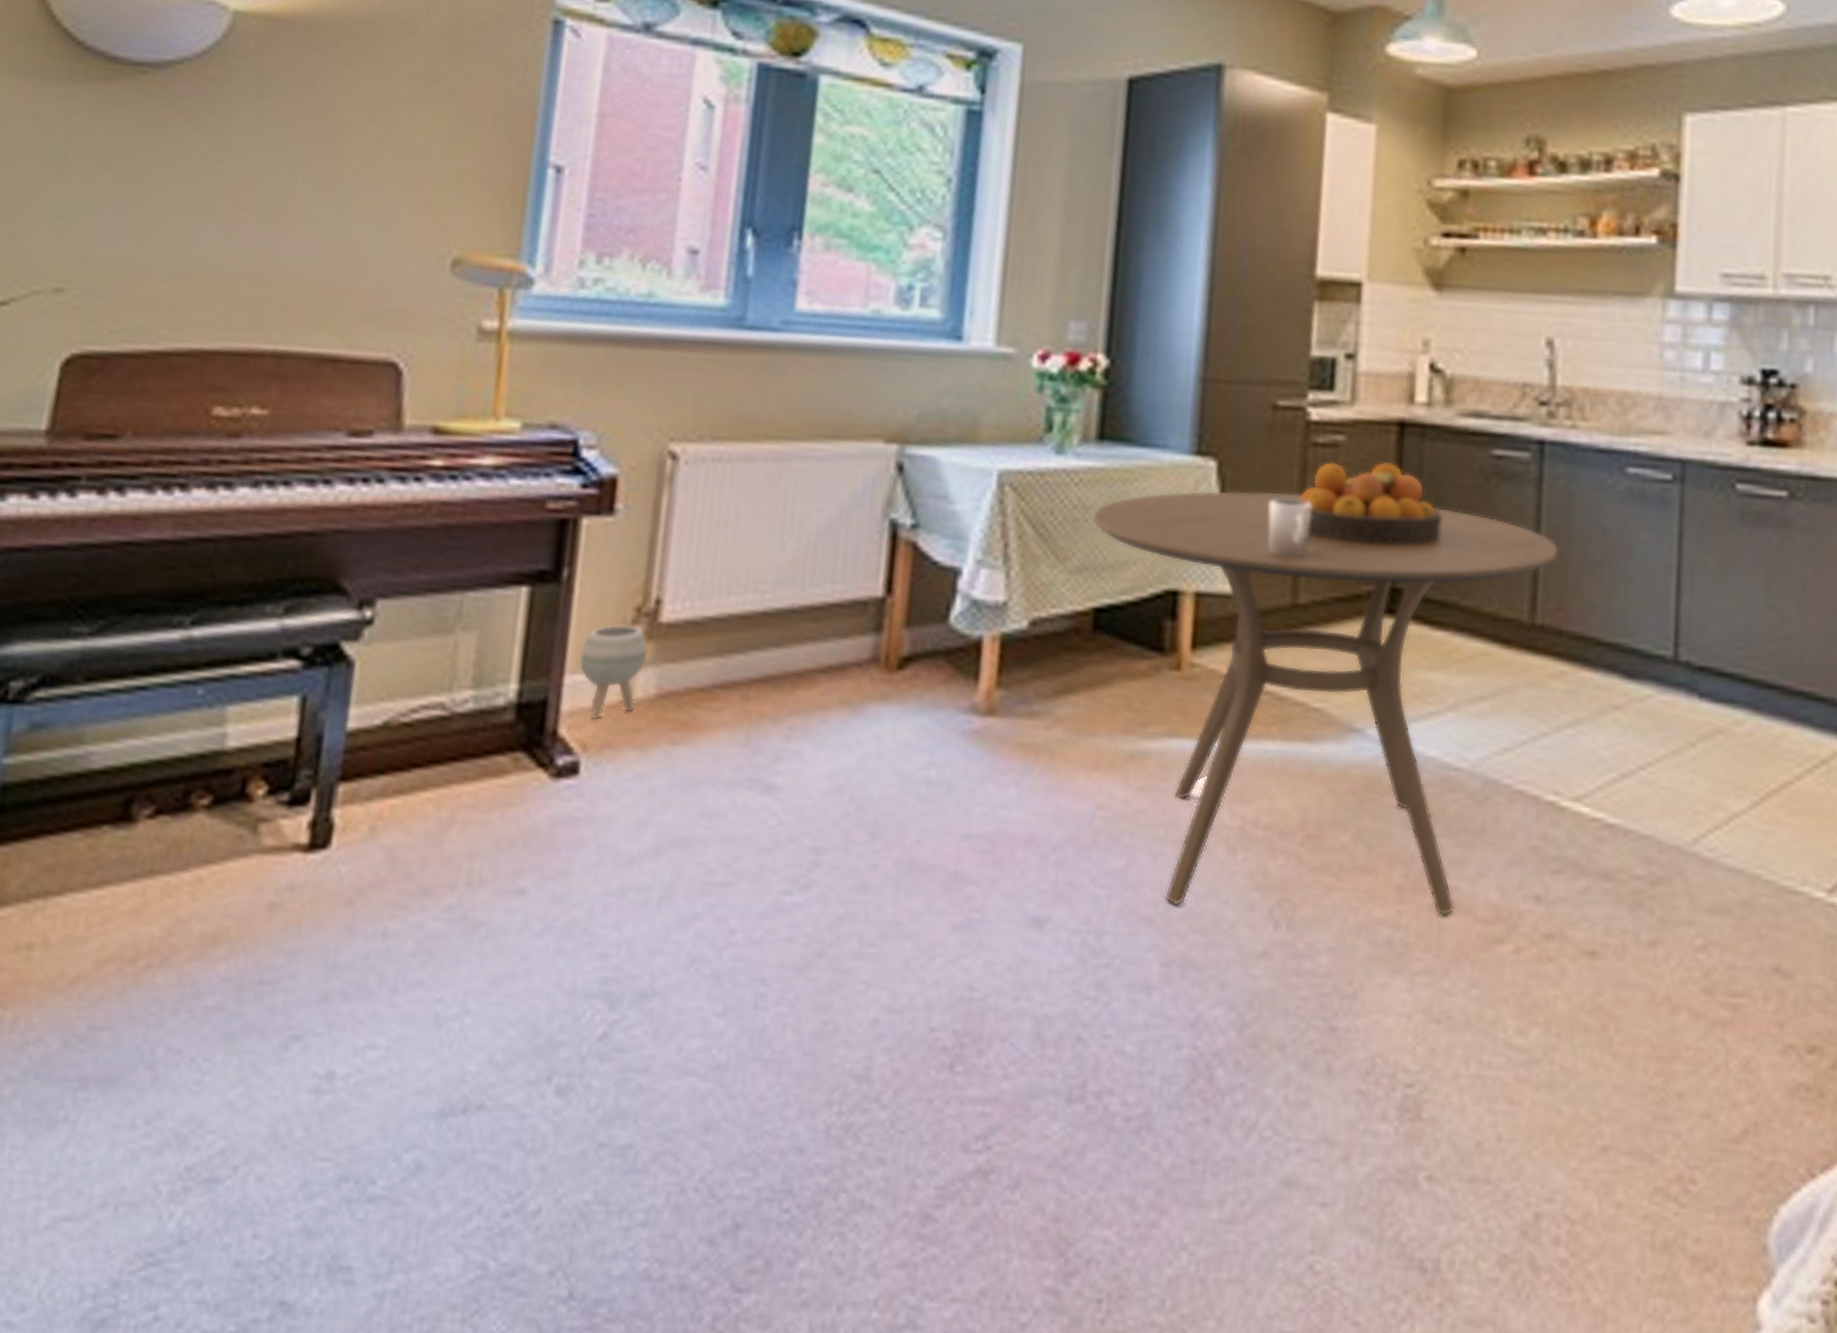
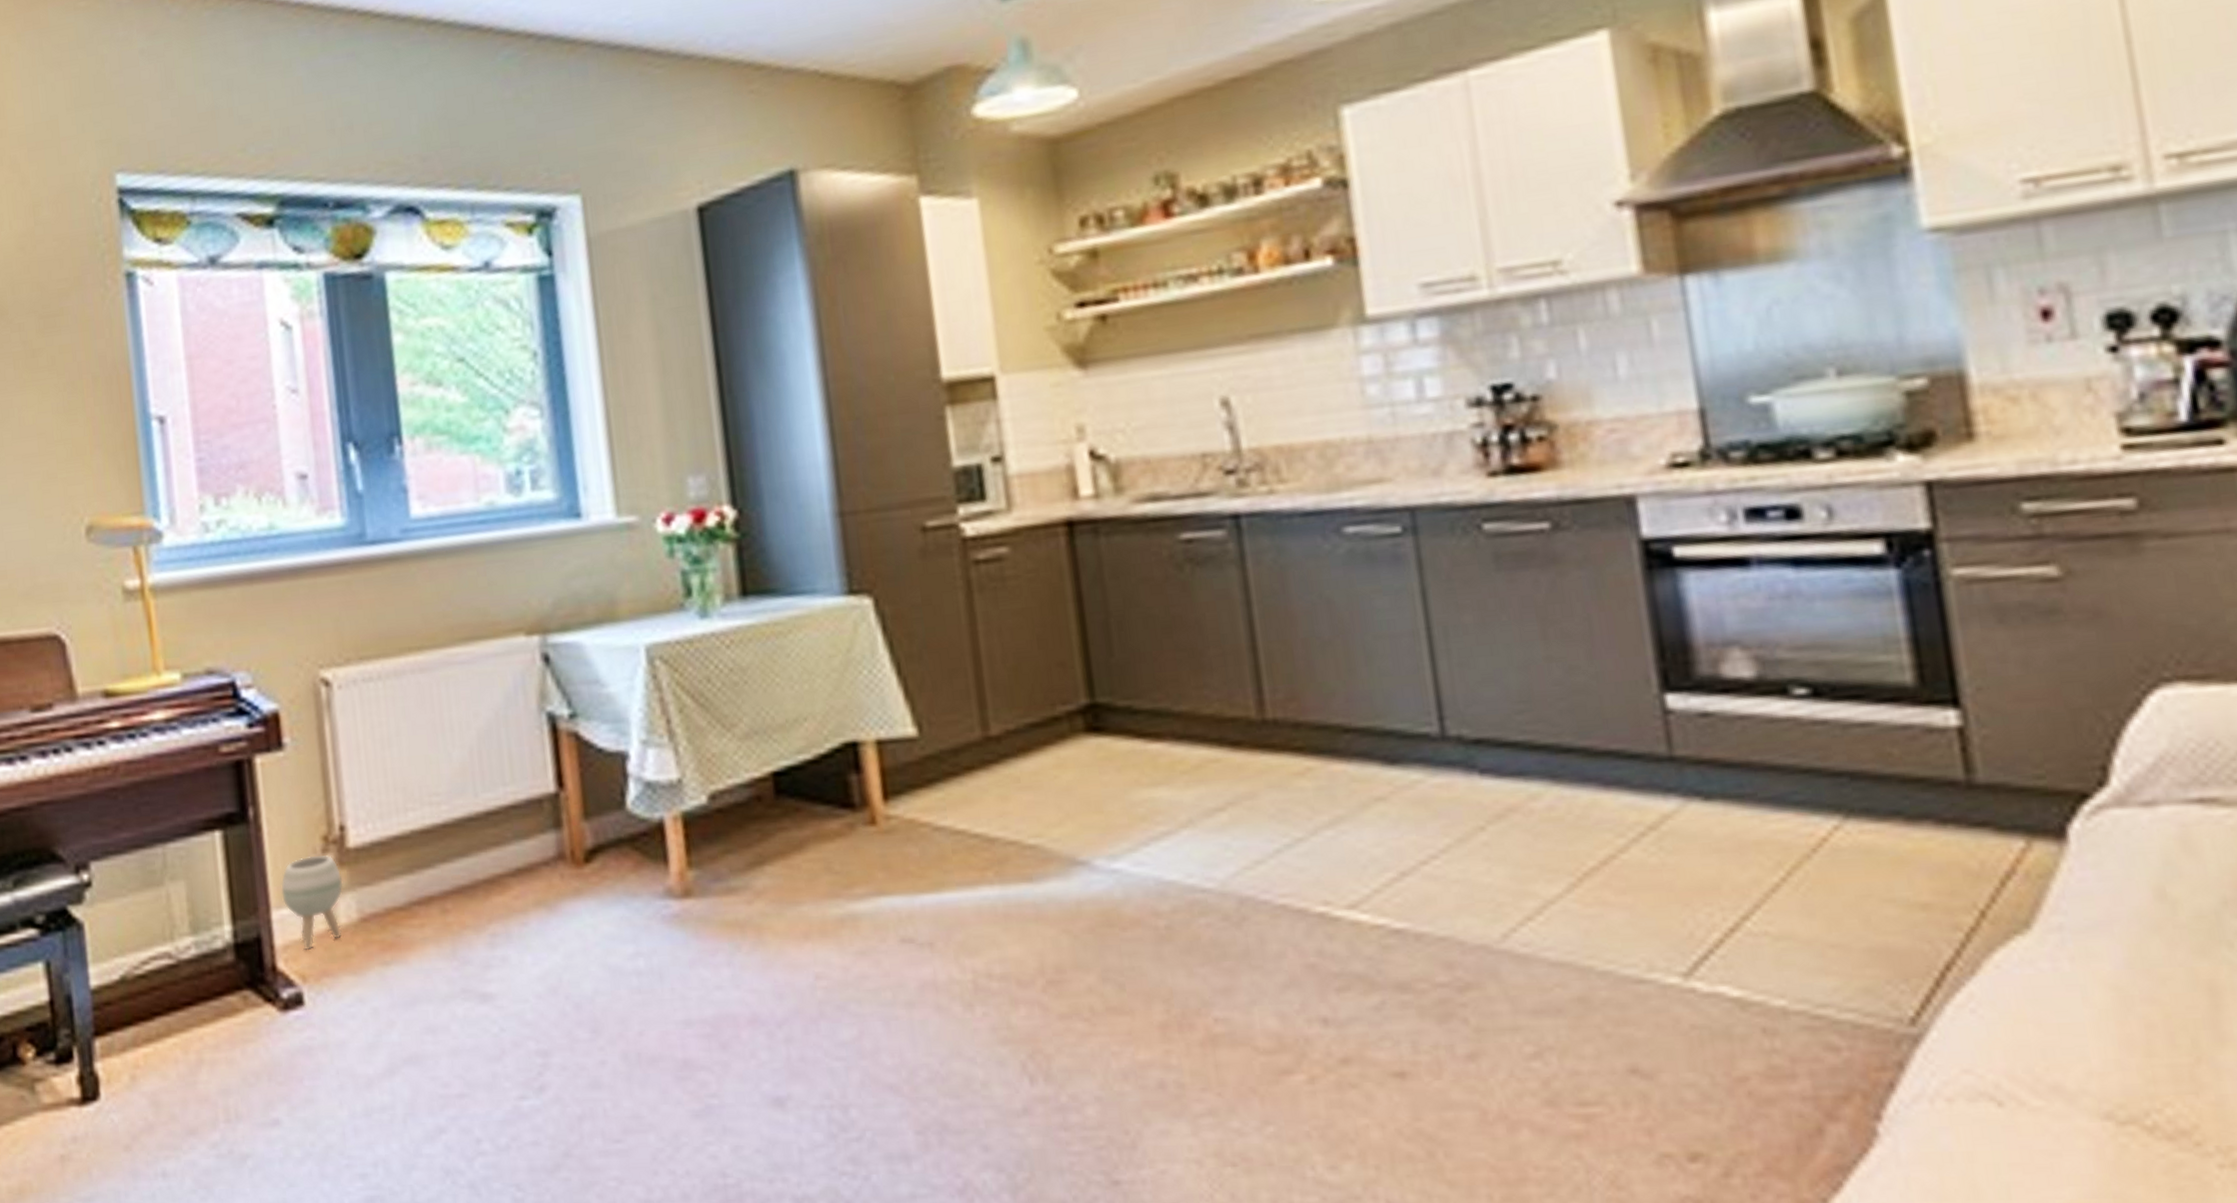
dining table: present [1092,490,1559,917] -> none [751,607,1280,1071]
mug: present [1268,498,1312,557] -> none [937,624,990,688]
fruit bowl: present [1299,461,1442,545] -> none [968,566,1136,662]

